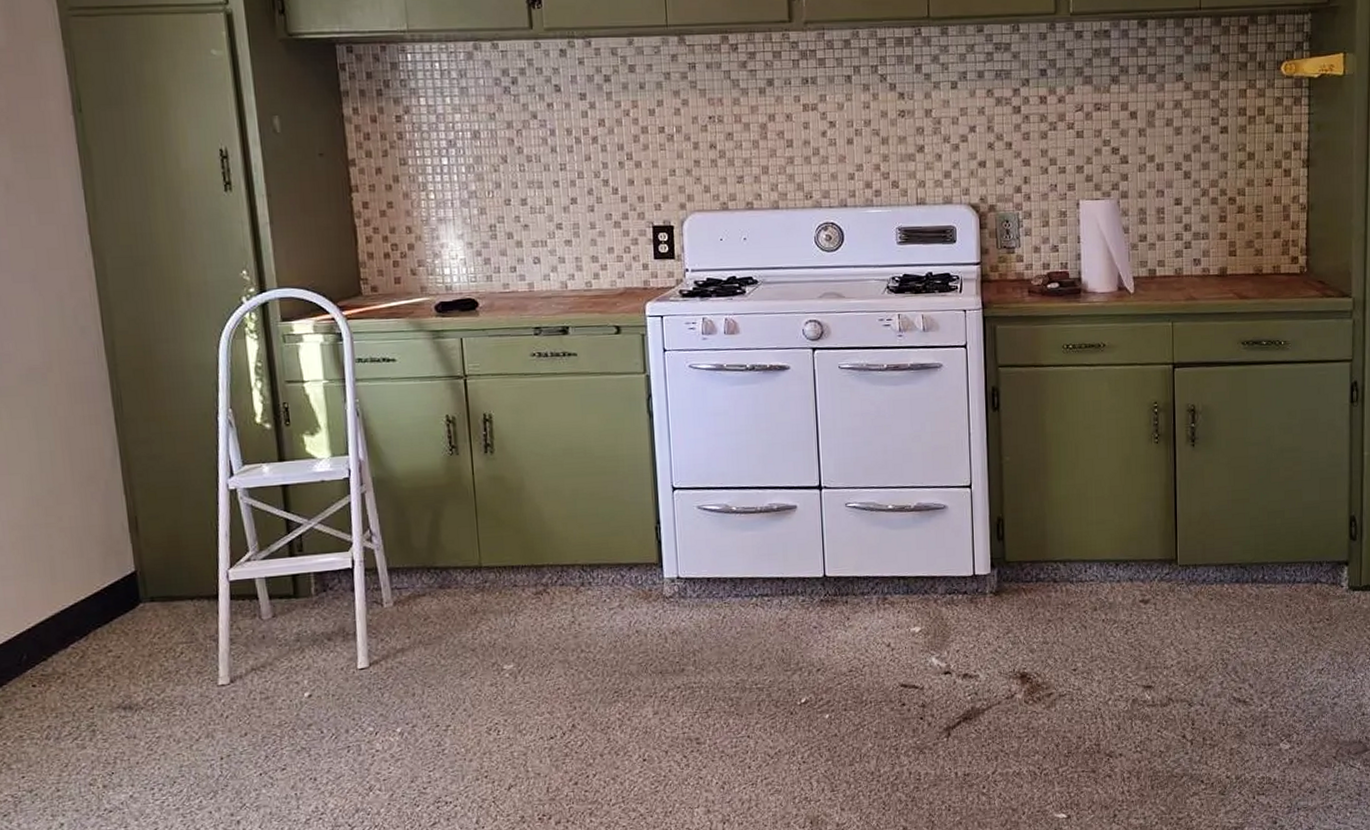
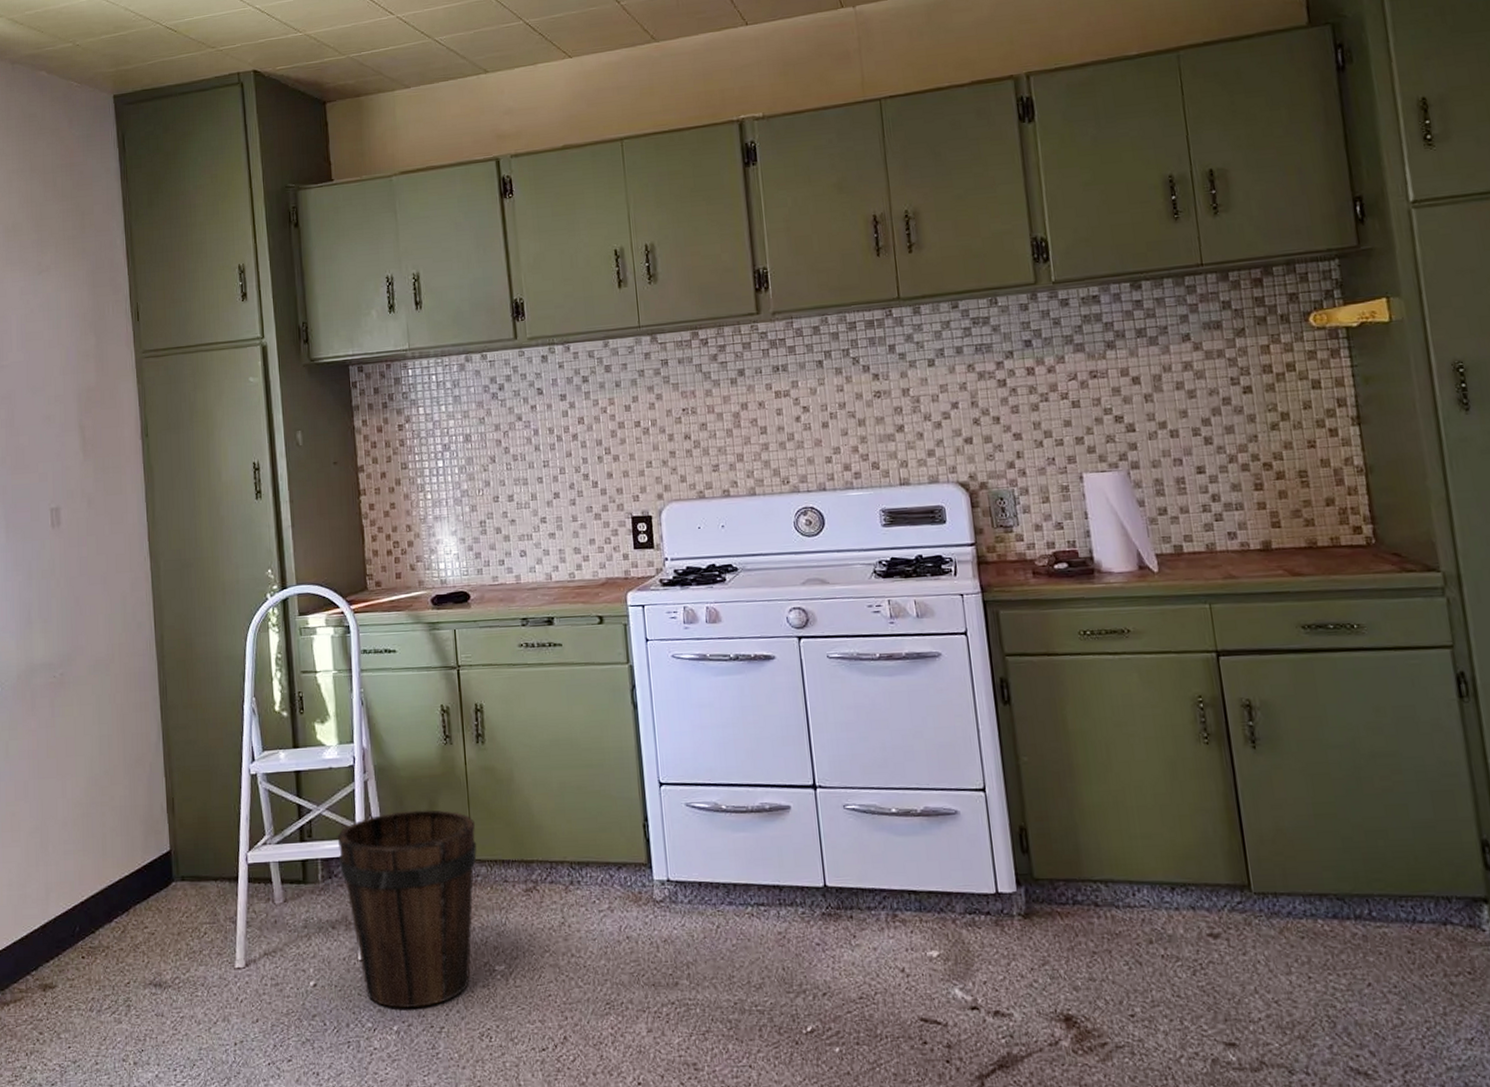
bucket: none [331,520,485,712] -> present [337,810,477,1009]

